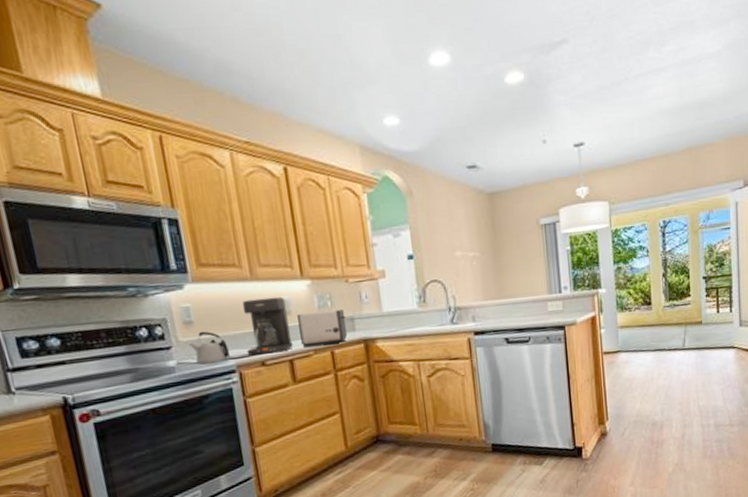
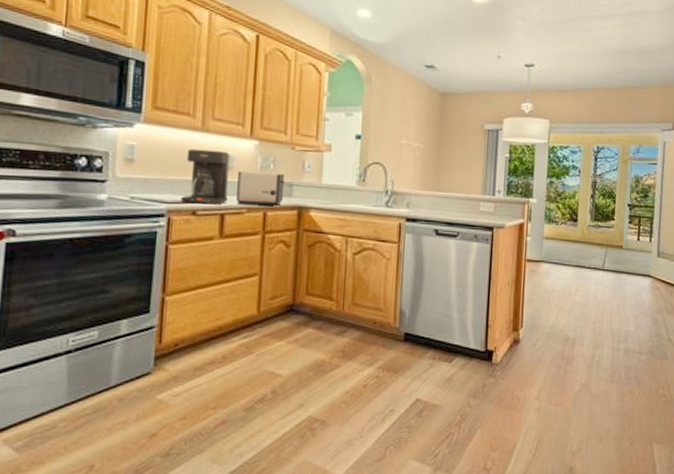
kettle: present [189,331,230,366] -> none [125,170,163,205]

